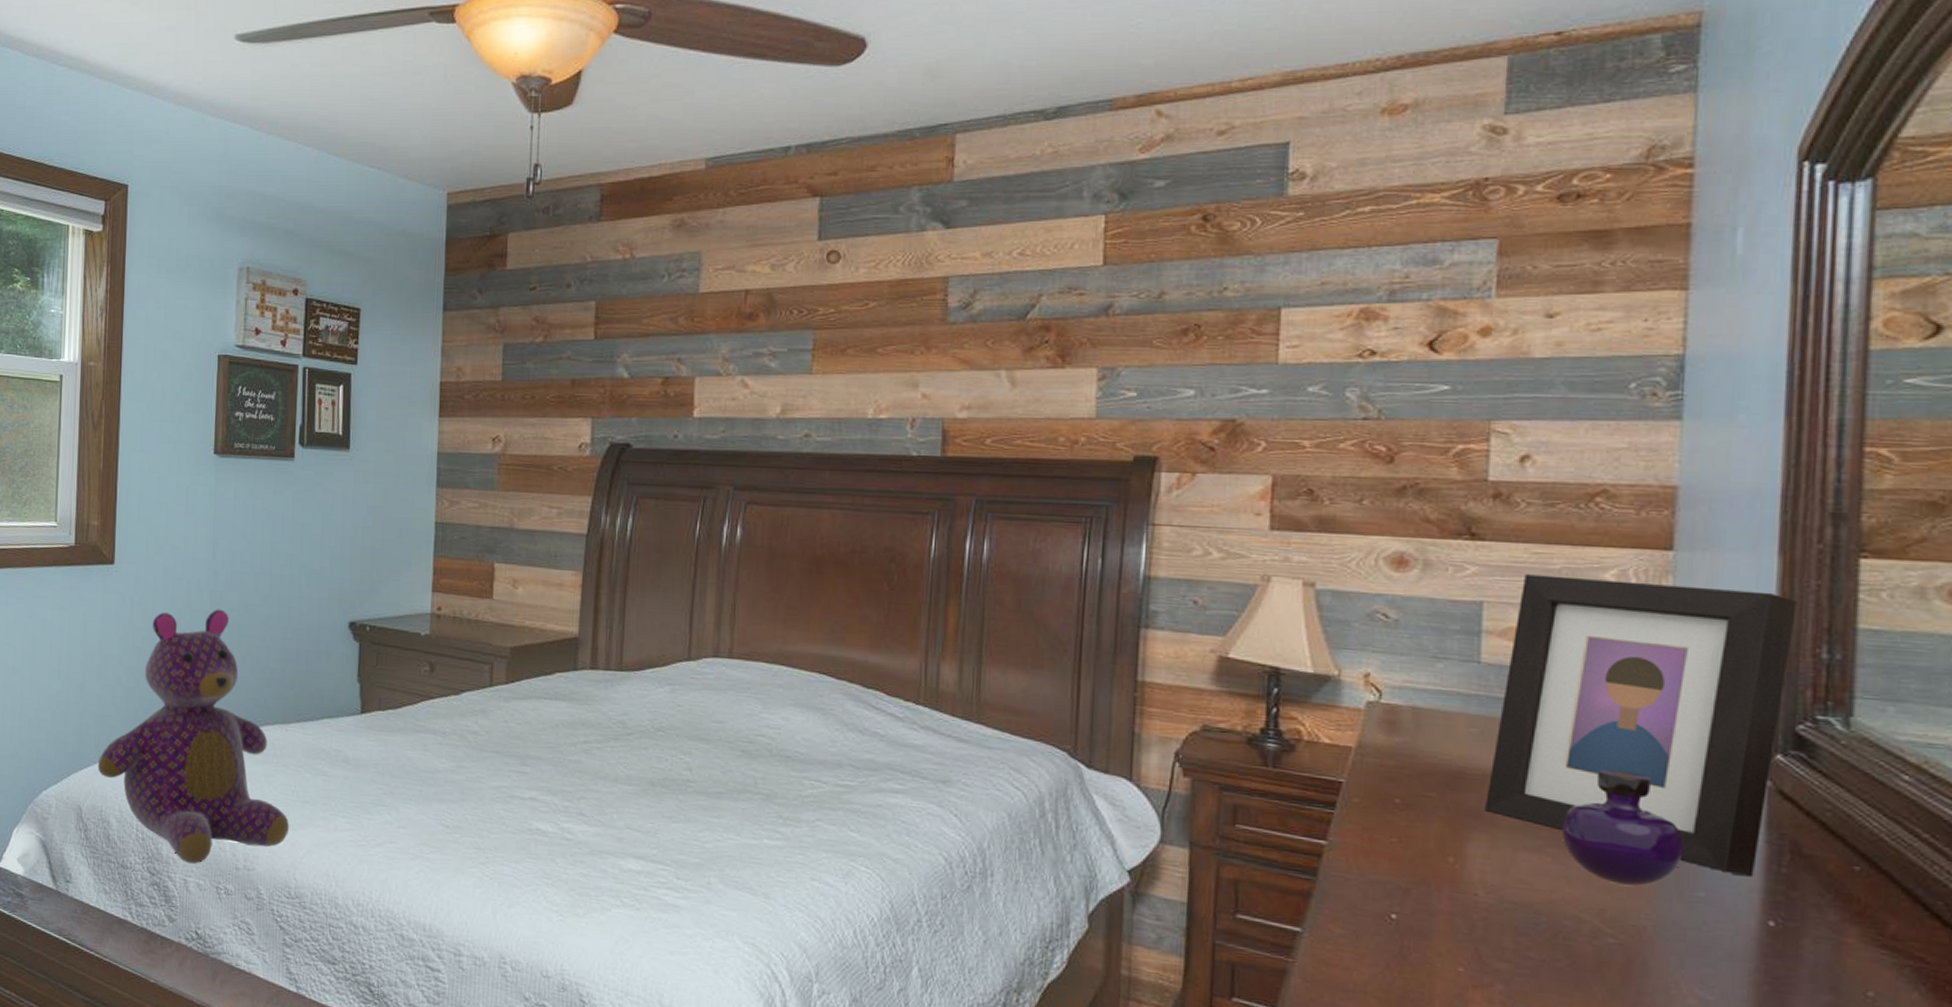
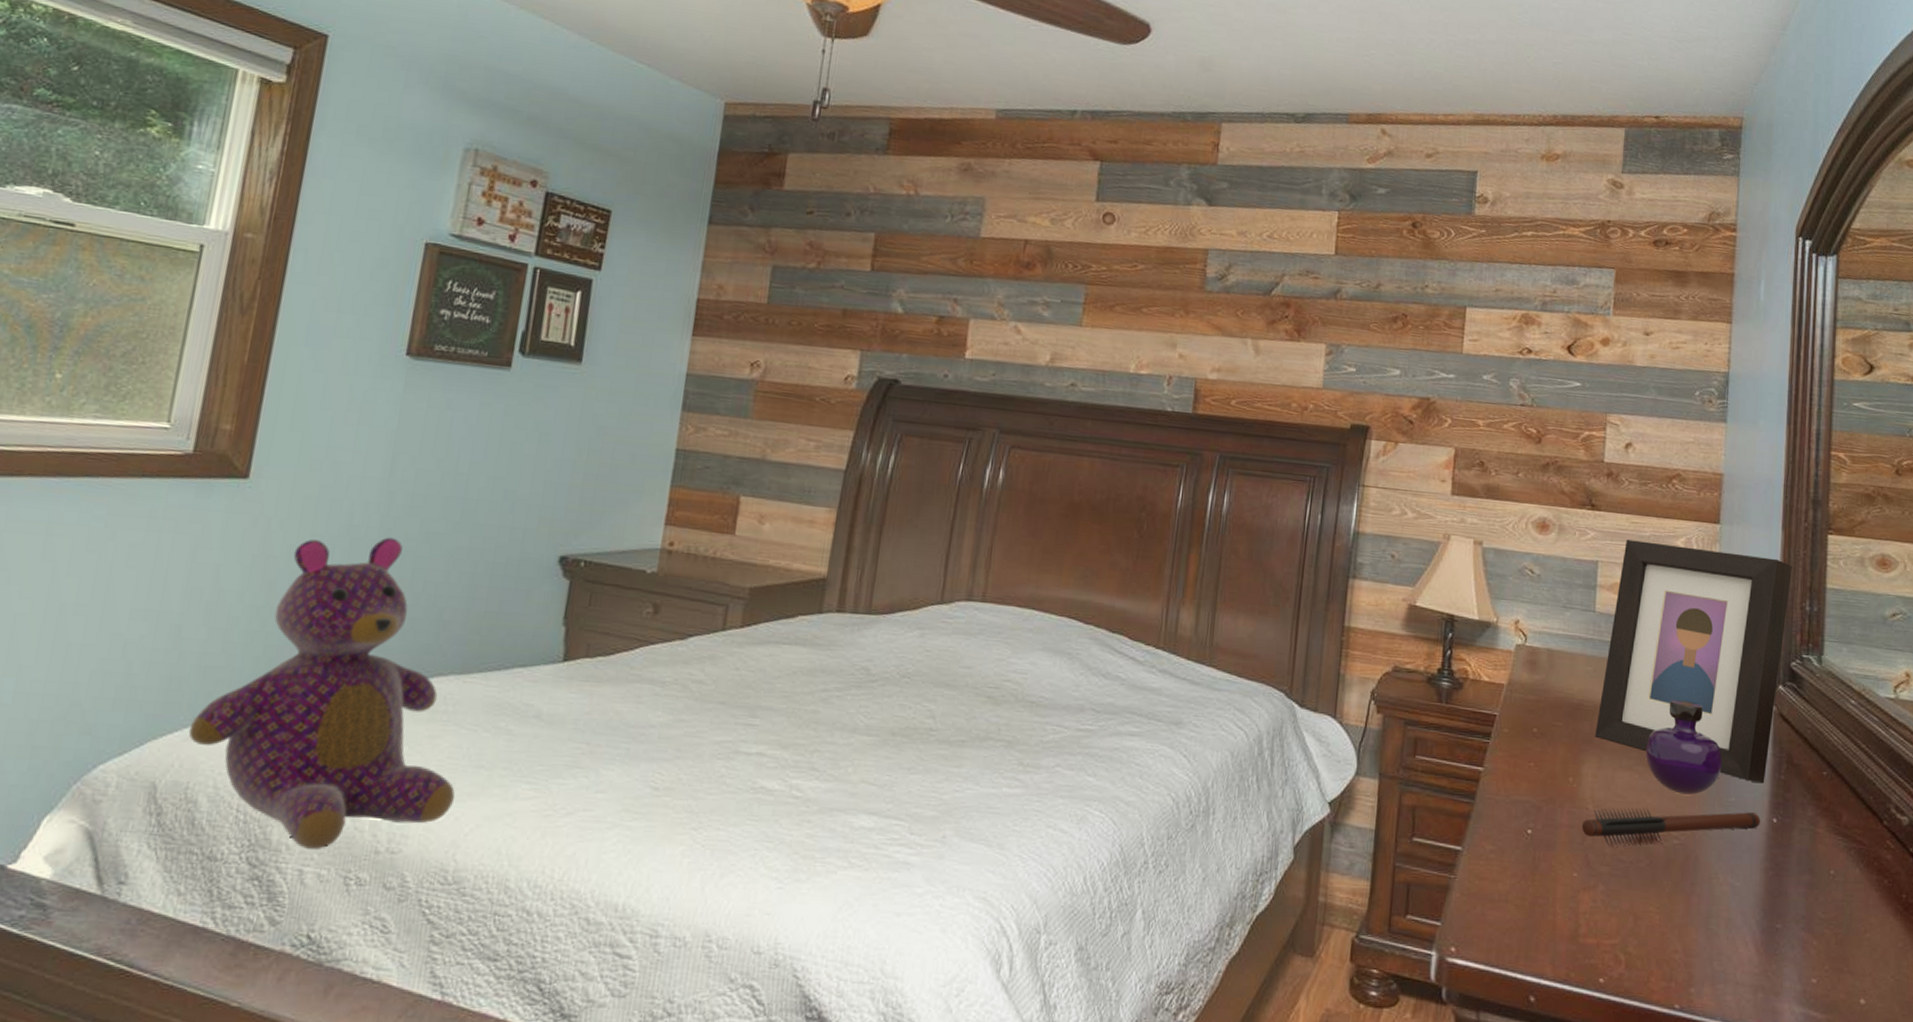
hairbrush: none [1468,895,1747,941] -> present [1581,807,1760,846]

